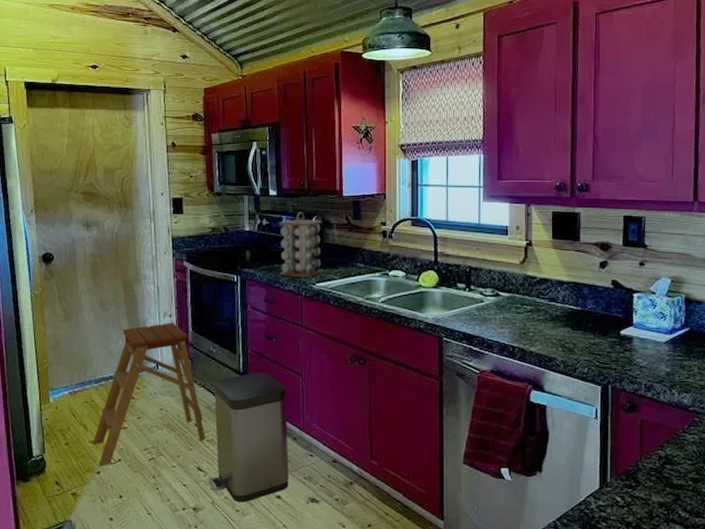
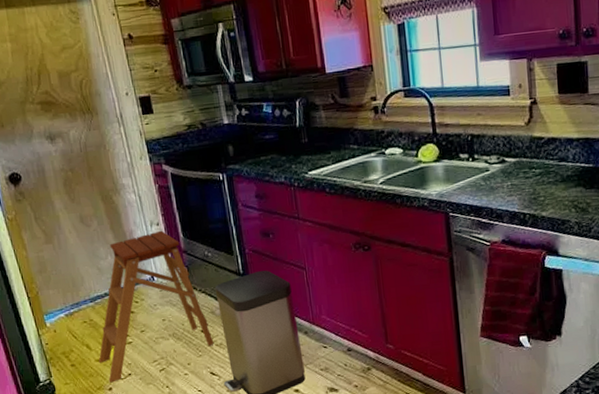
spice rack: present [278,211,324,278] -> none [259,95,315,169]

